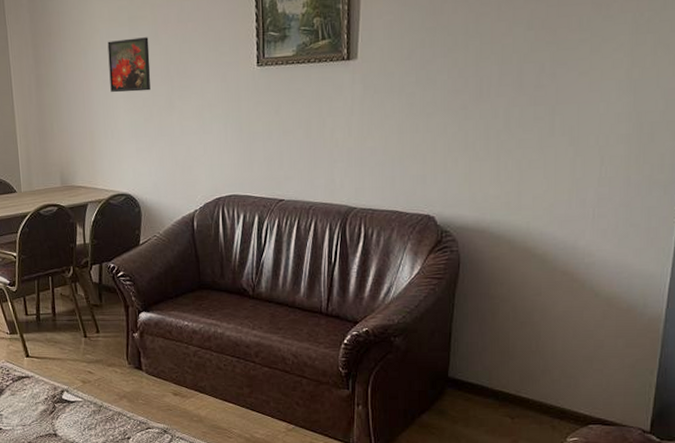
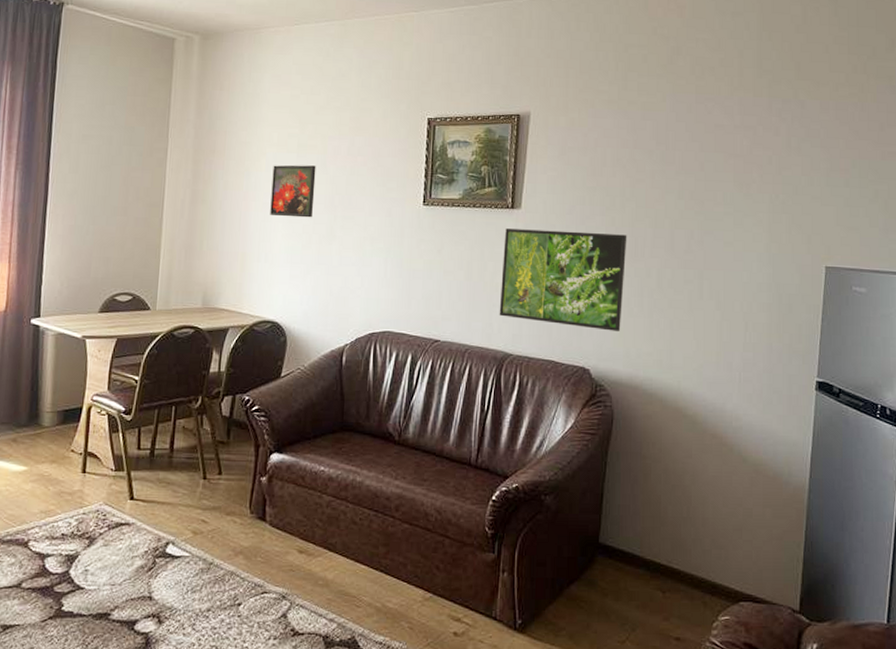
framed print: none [340,75,472,177] -> present [499,228,627,331]

